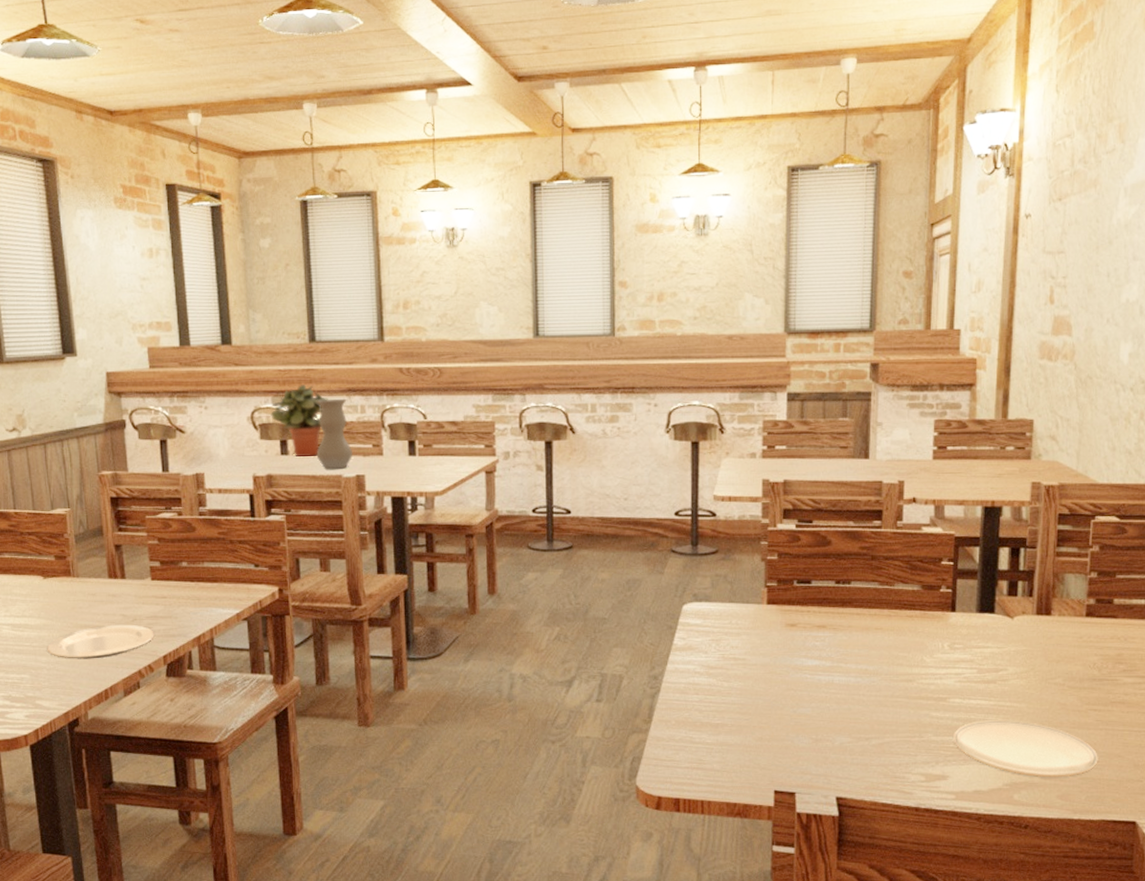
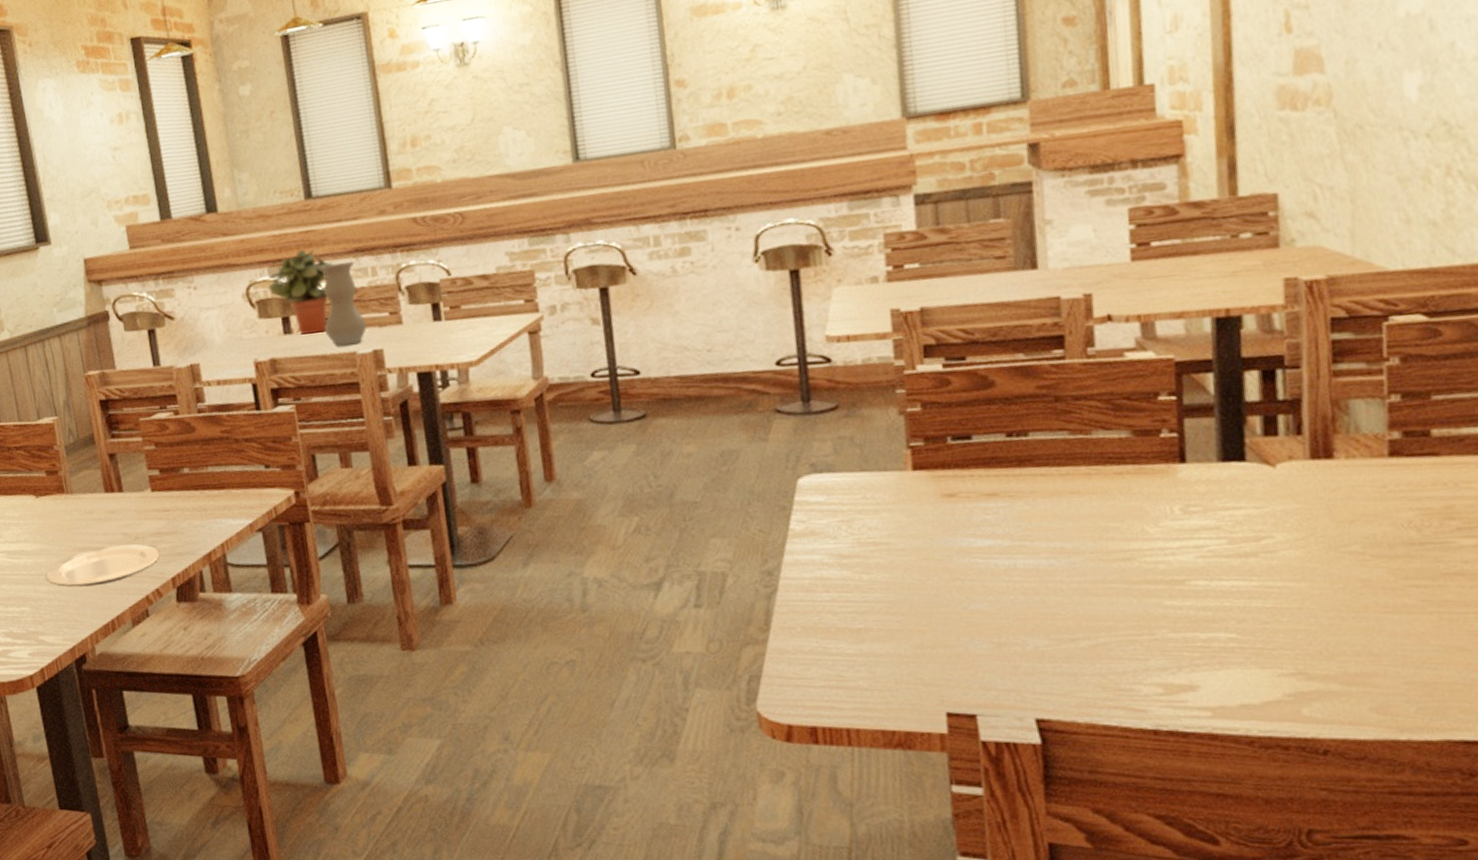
plate: present [954,719,1098,778] -> none [1200,605,1431,684]

